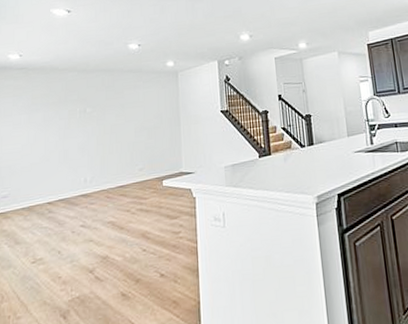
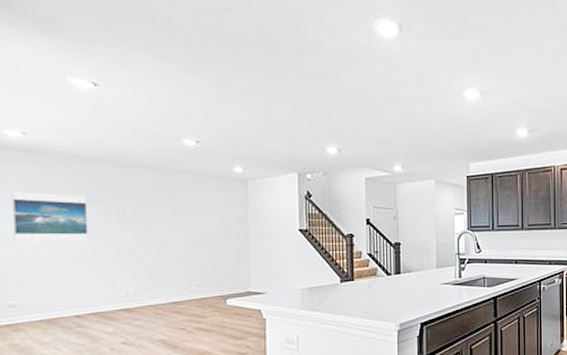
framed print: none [8,99,60,143] -> present [12,190,89,243]

